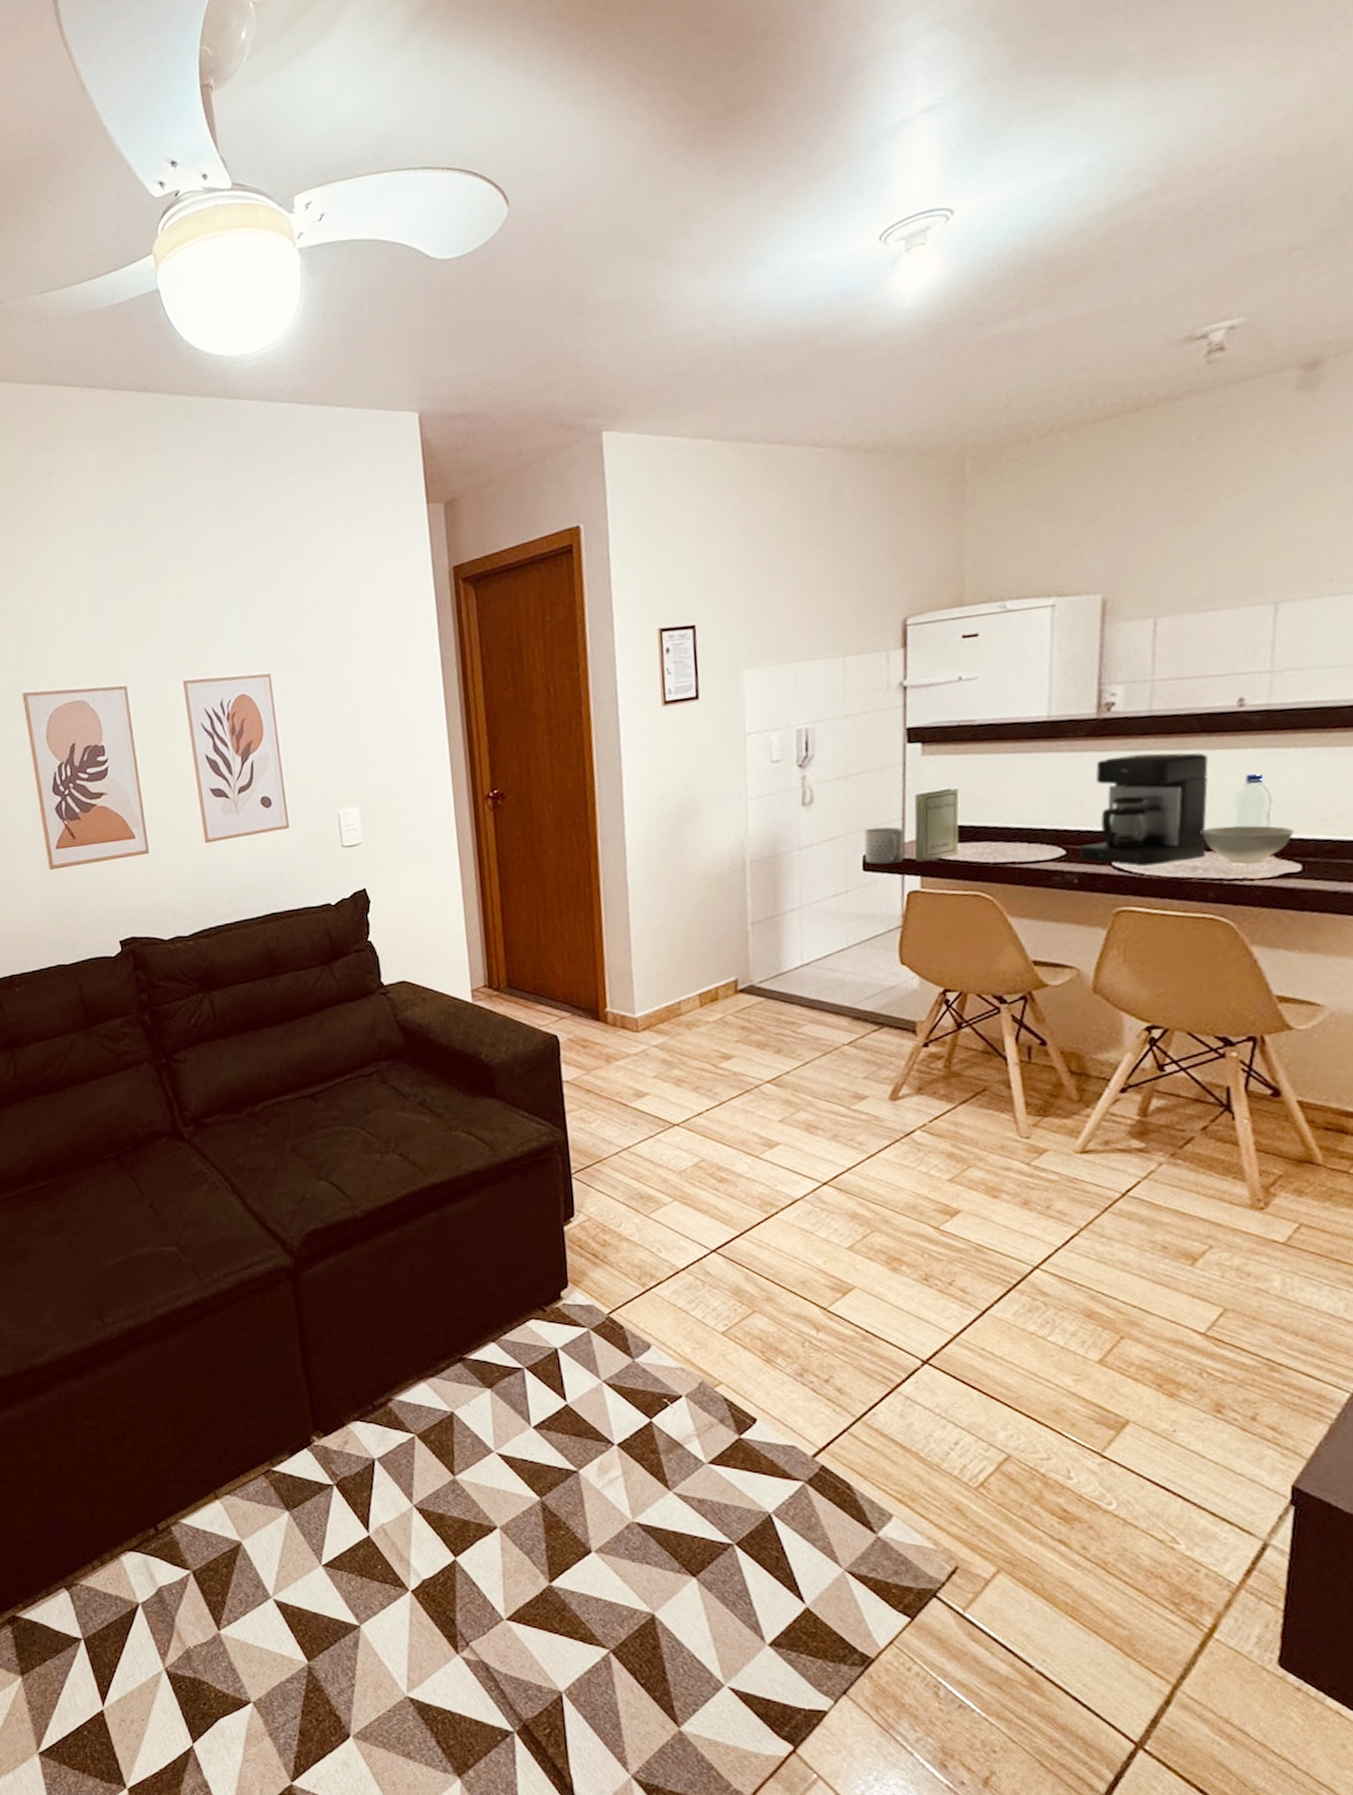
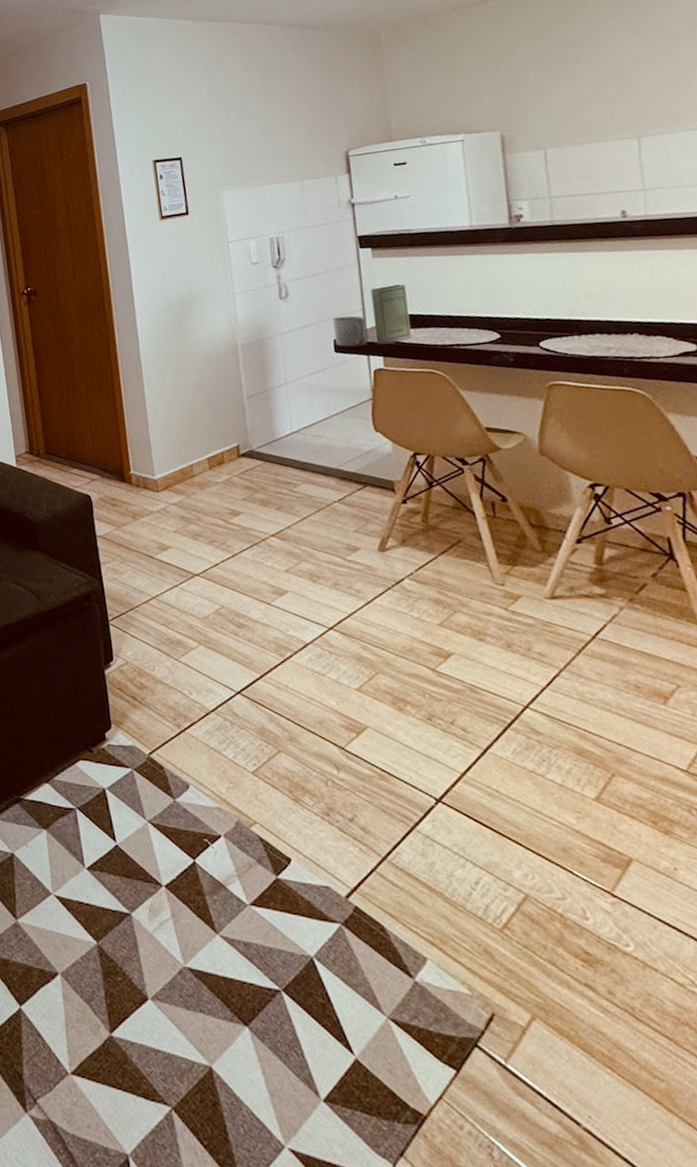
coffee maker: present [1081,753,1208,866] -> none [512,254,616,347]
bowl: present [1201,825,1295,865] -> none [609,312,686,346]
bottle: present [1234,774,1271,828] -> none [632,271,664,315]

